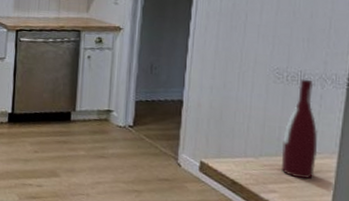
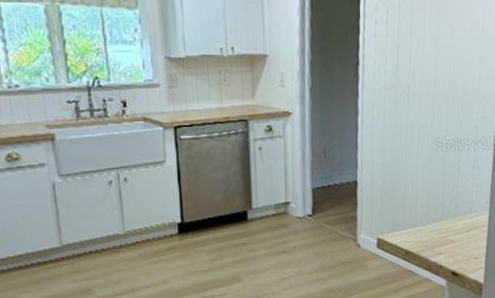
wine bottle: present [281,79,318,179] -> none [445,145,474,237]

